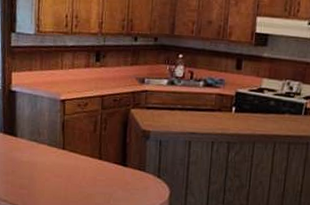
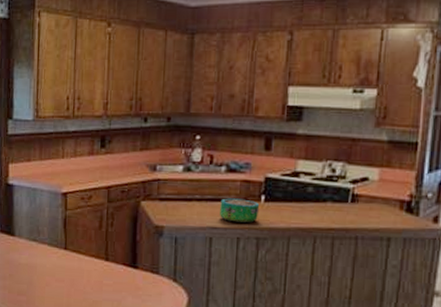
decorative bowl: none [198,108,231,130] -> present [220,198,260,224]

